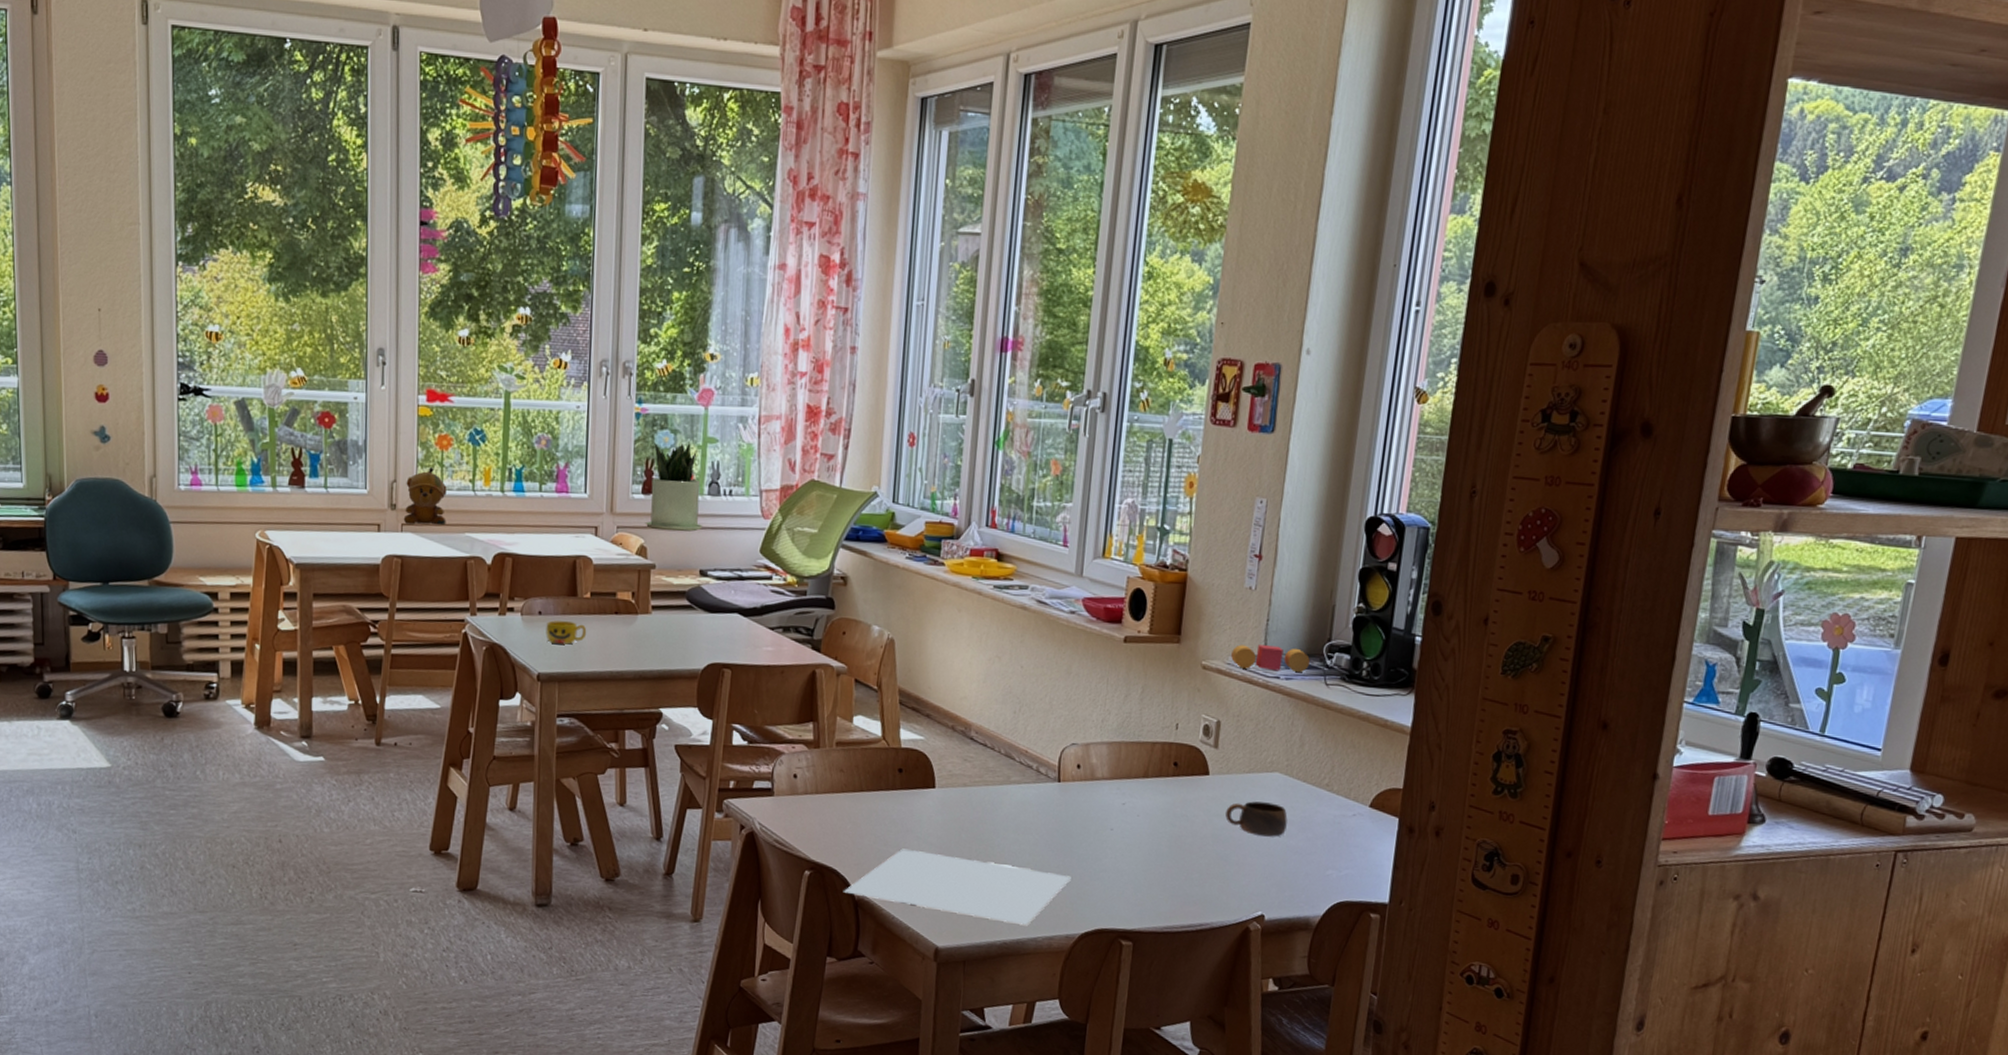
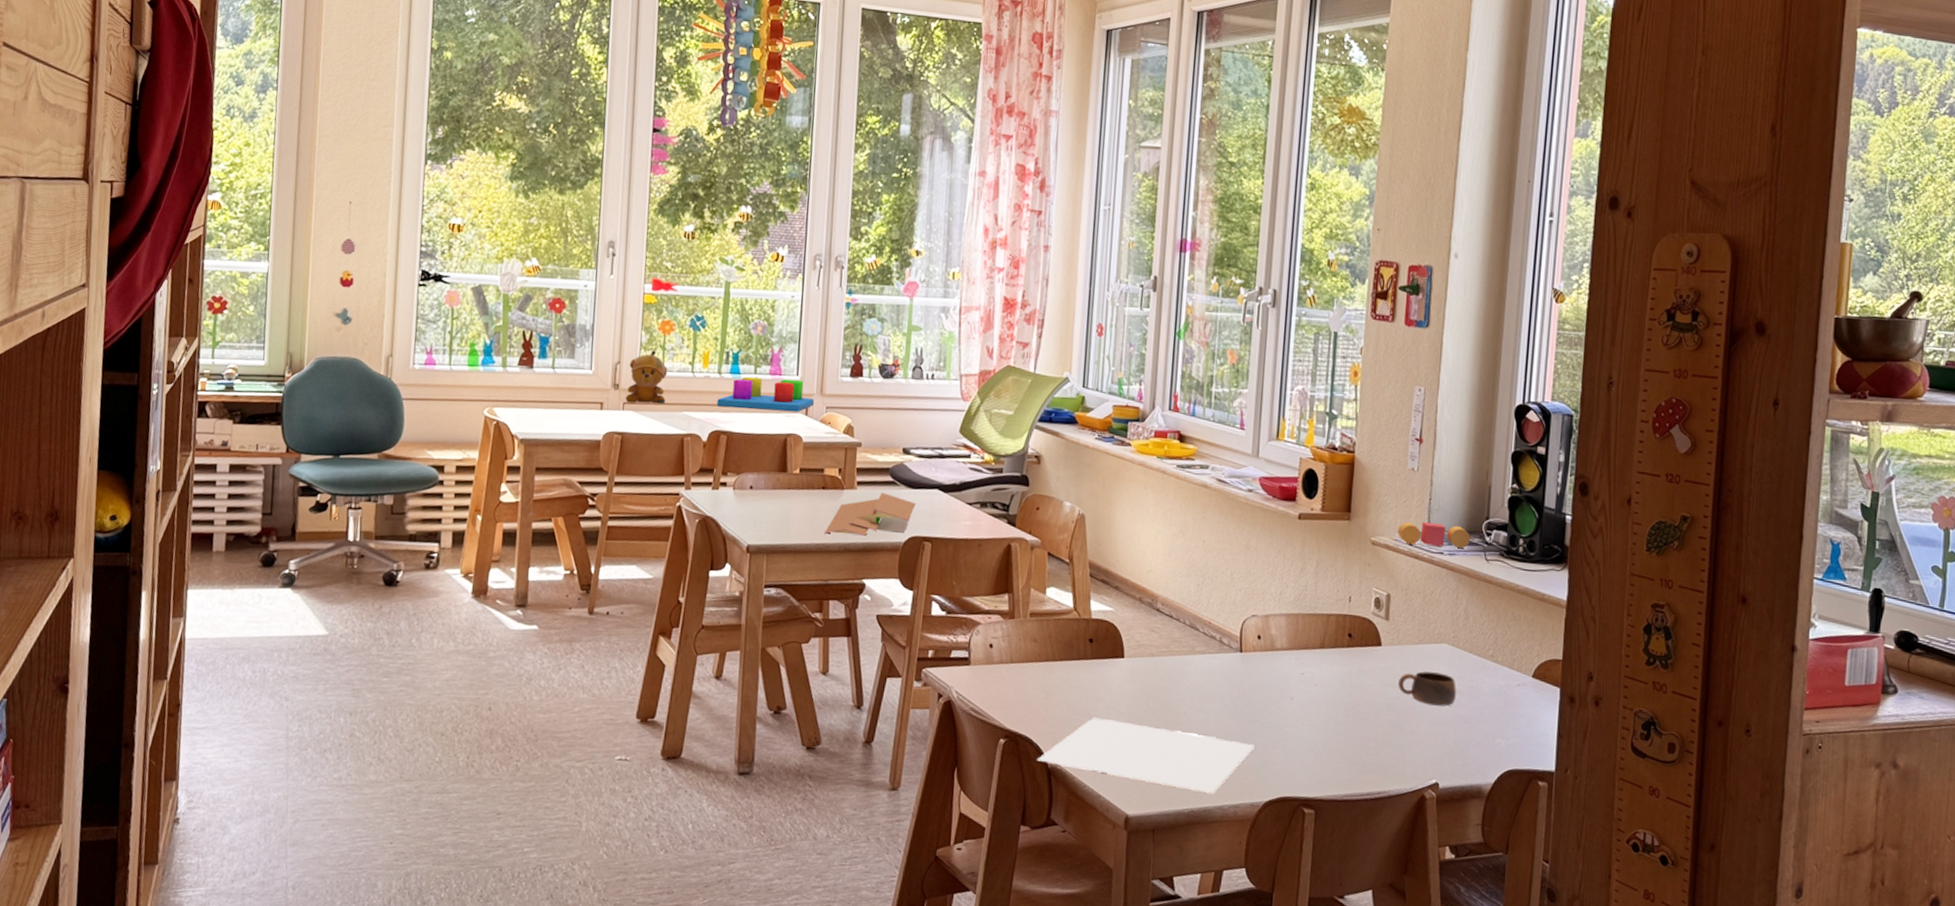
toy blocks: none [500,494,605,533] -> present [717,376,815,413]
cup: present [545,620,587,645] -> none [756,495,795,518]
papers: none [618,617,714,663] -> present [824,493,916,536]
planter: present [645,442,703,532] -> none [852,329,907,413]

